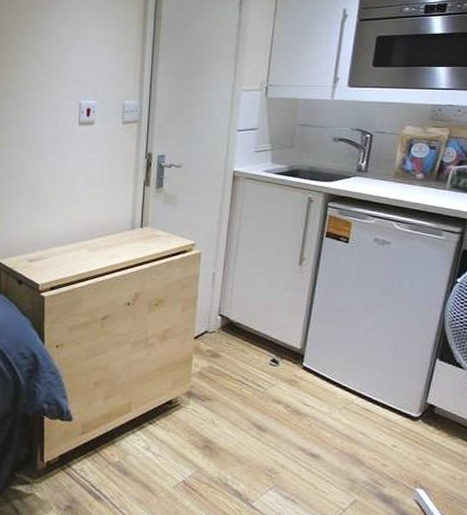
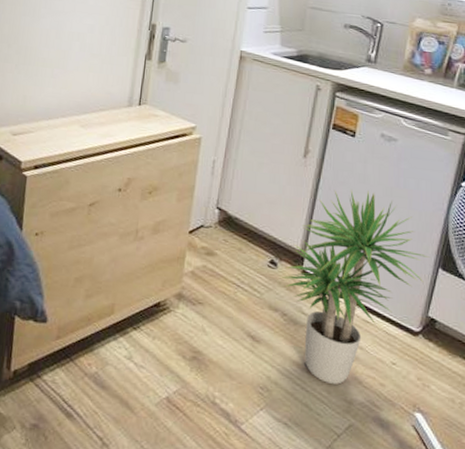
potted plant: none [281,292,427,466] -> present [280,189,430,385]

